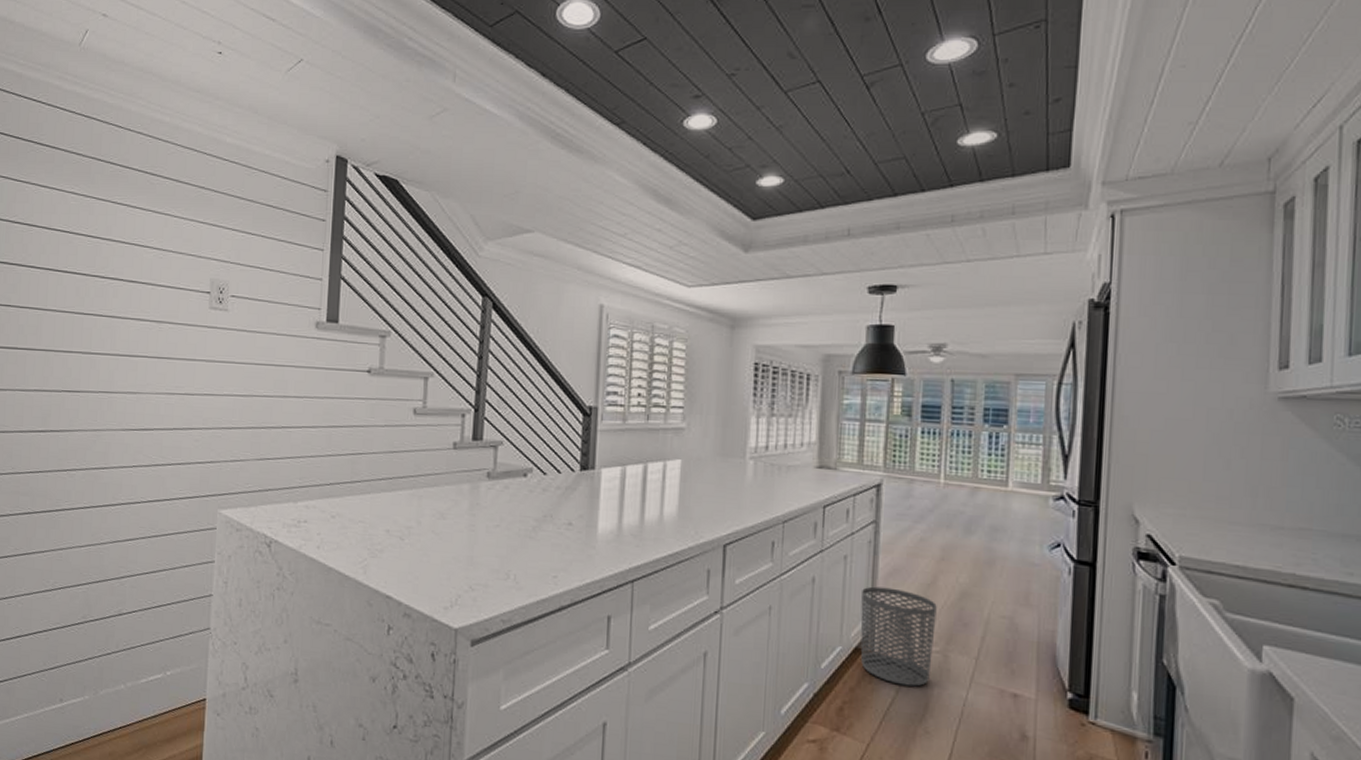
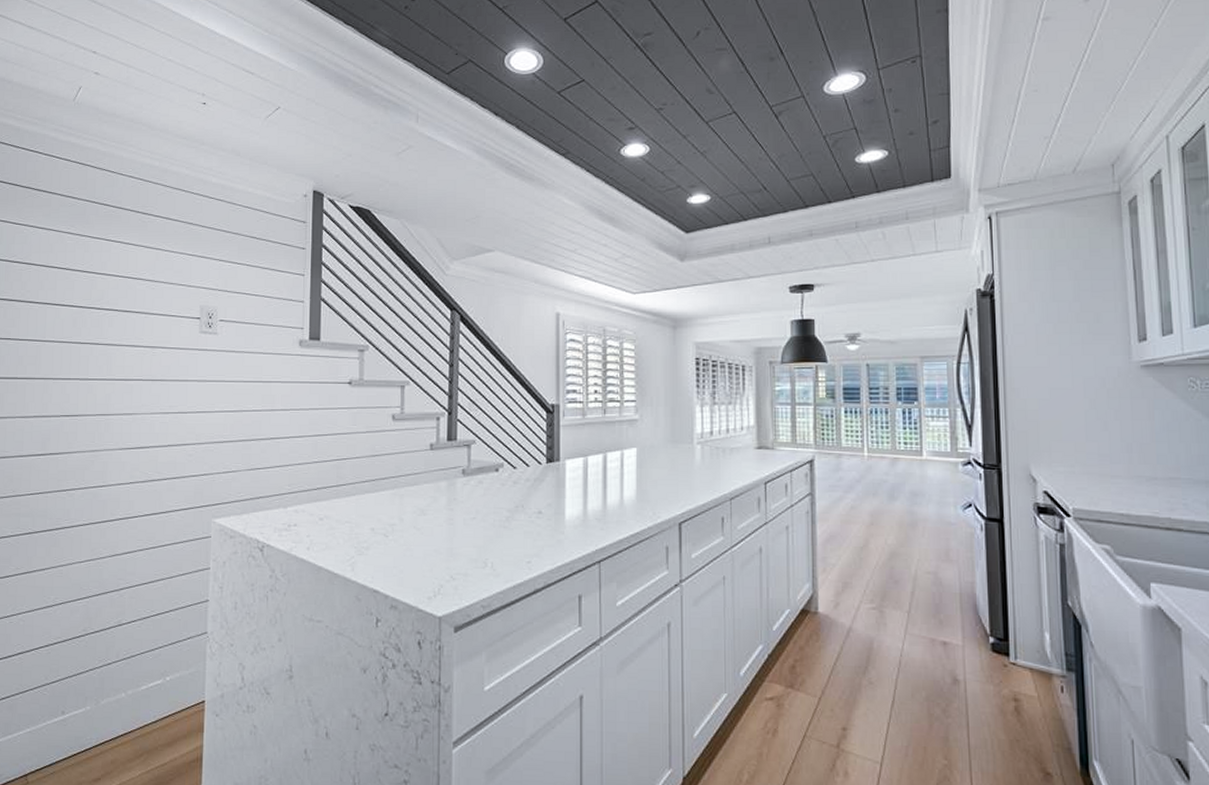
waste bin: present [860,586,937,687] -> none [804,552,871,642]

